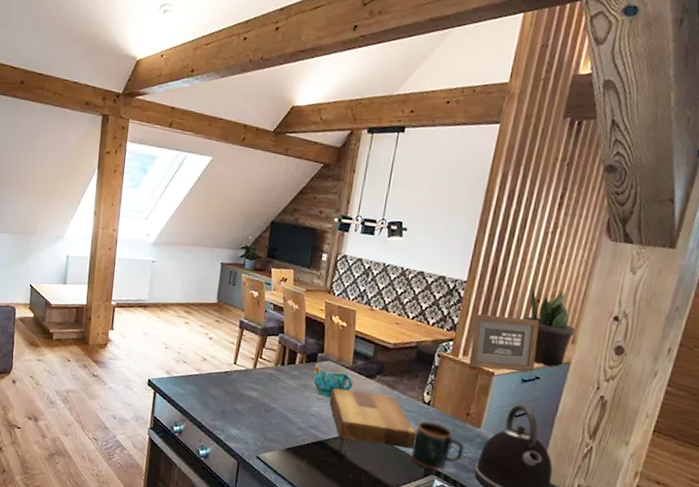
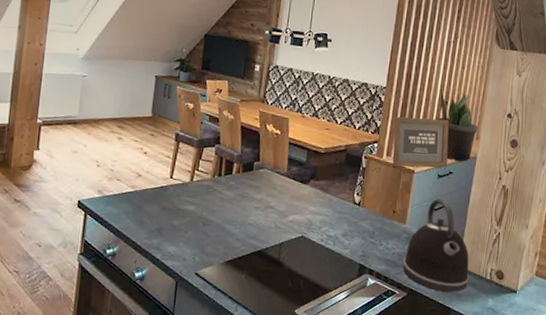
cup: present [312,362,353,397] -> none [249,170,289,205]
cutting board: present [329,388,417,450] -> none [267,195,350,250]
mug: present [411,420,465,470] -> none [346,221,393,269]

